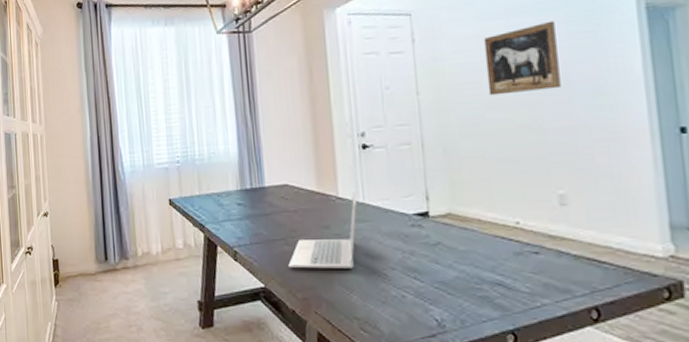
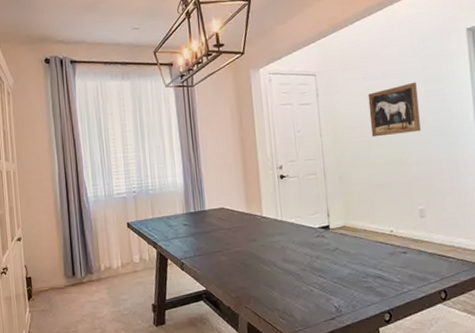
laptop: present [288,187,357,269] -> none [224,209,277,274]

